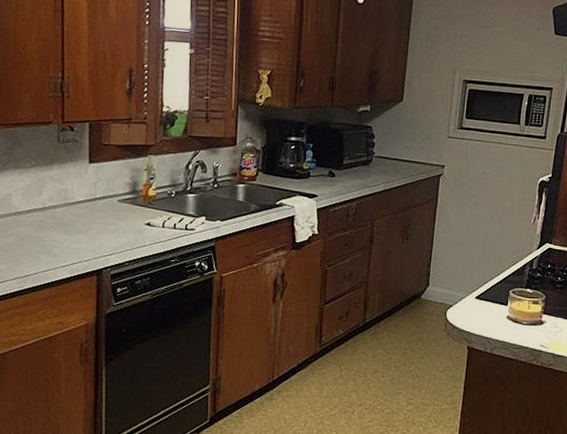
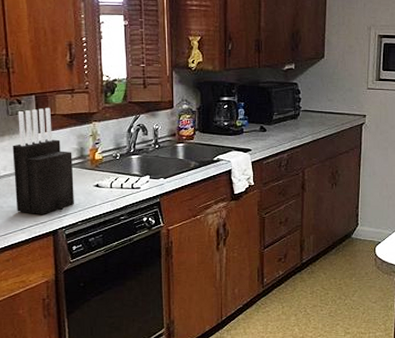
knife block: none [60,136,124,253] -> present [12,107,74,215]

